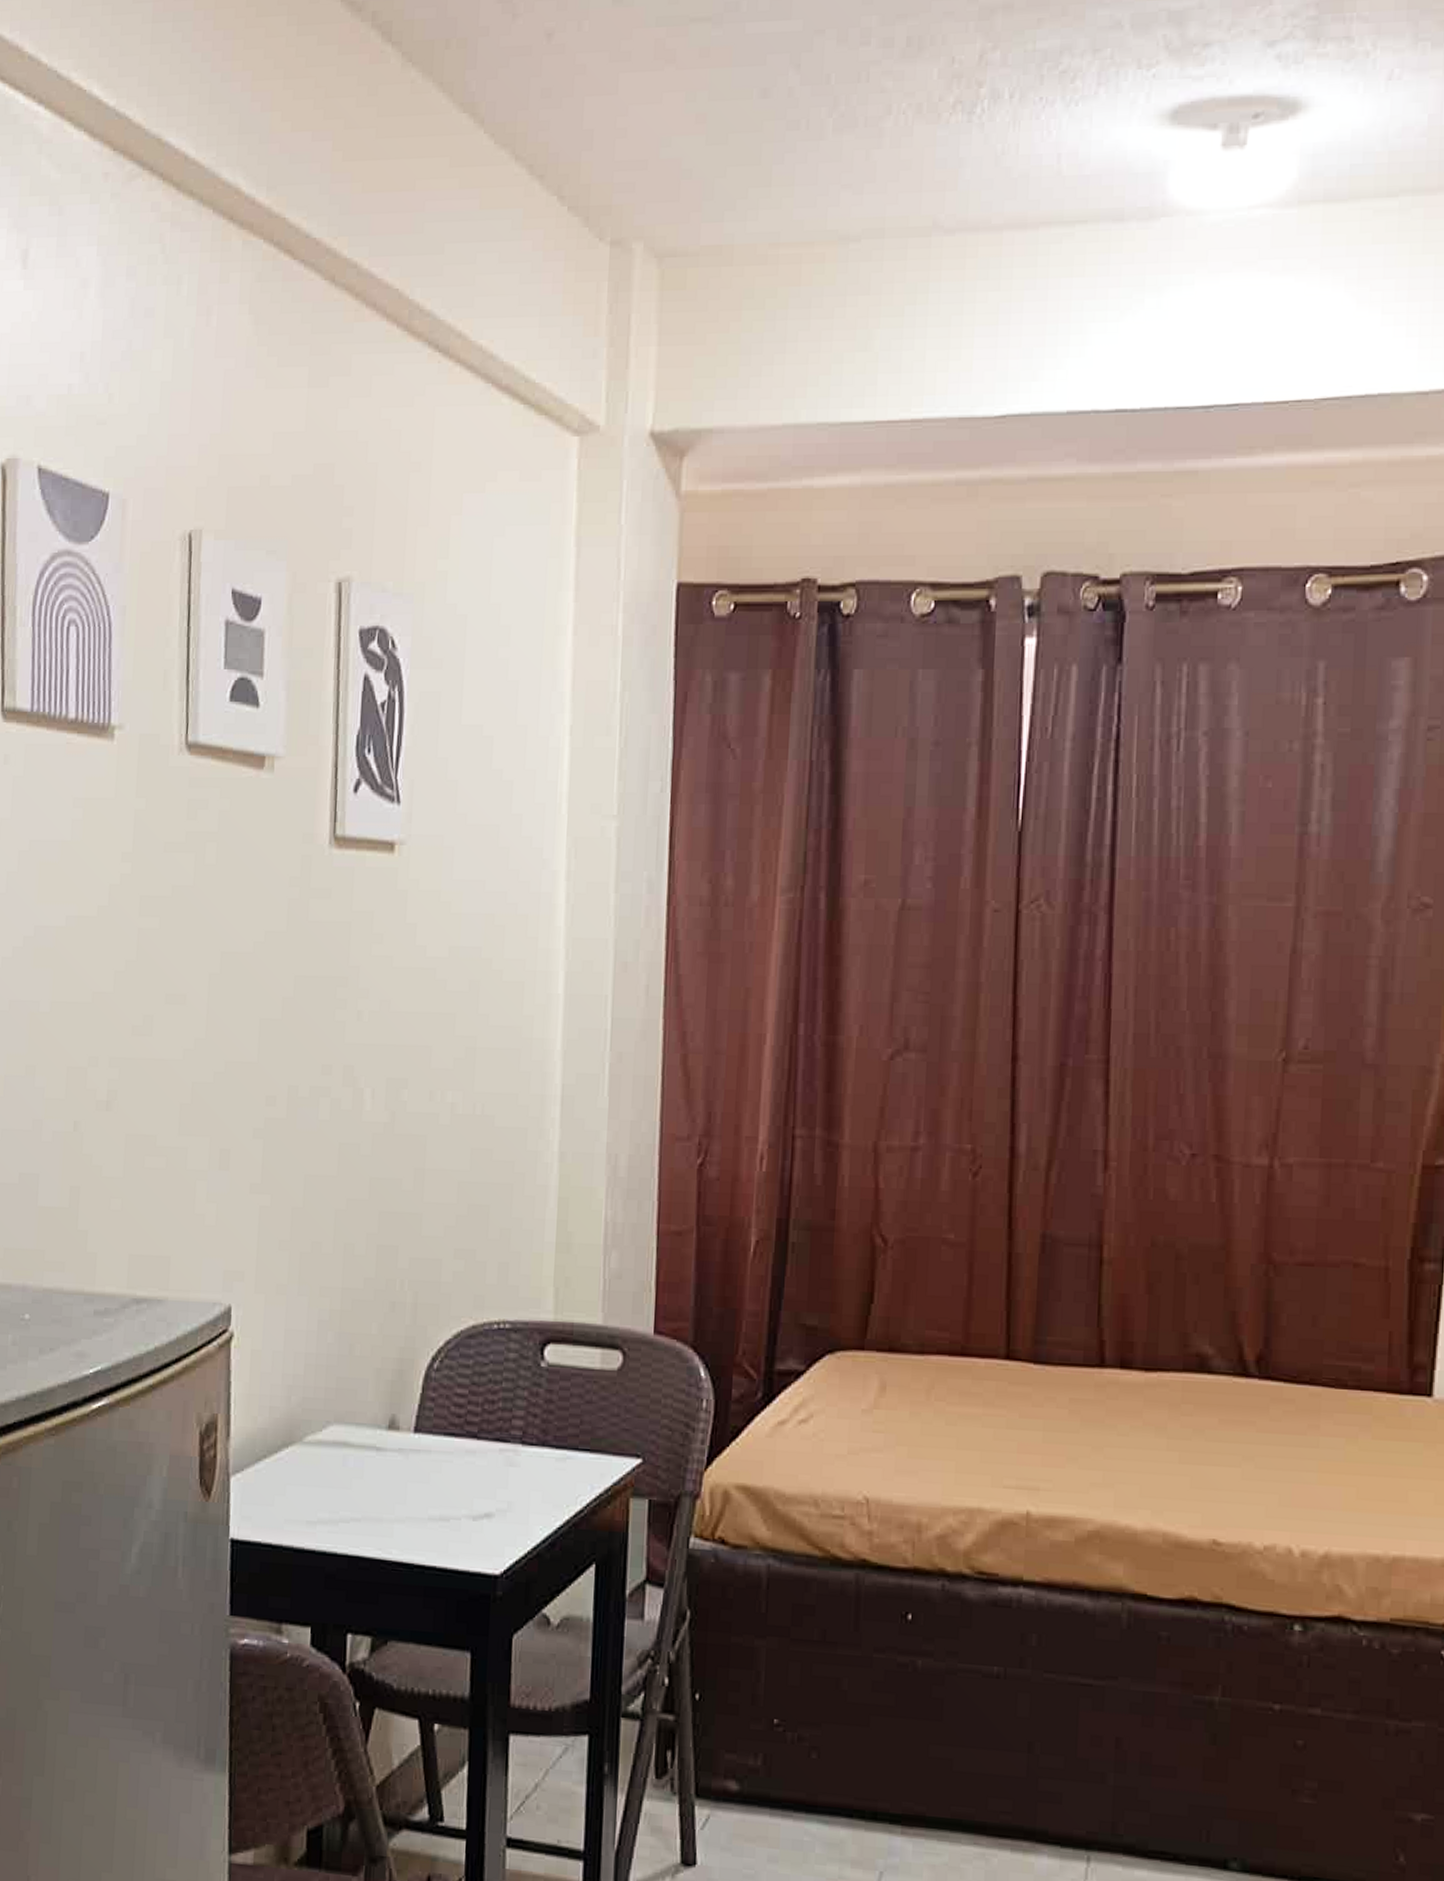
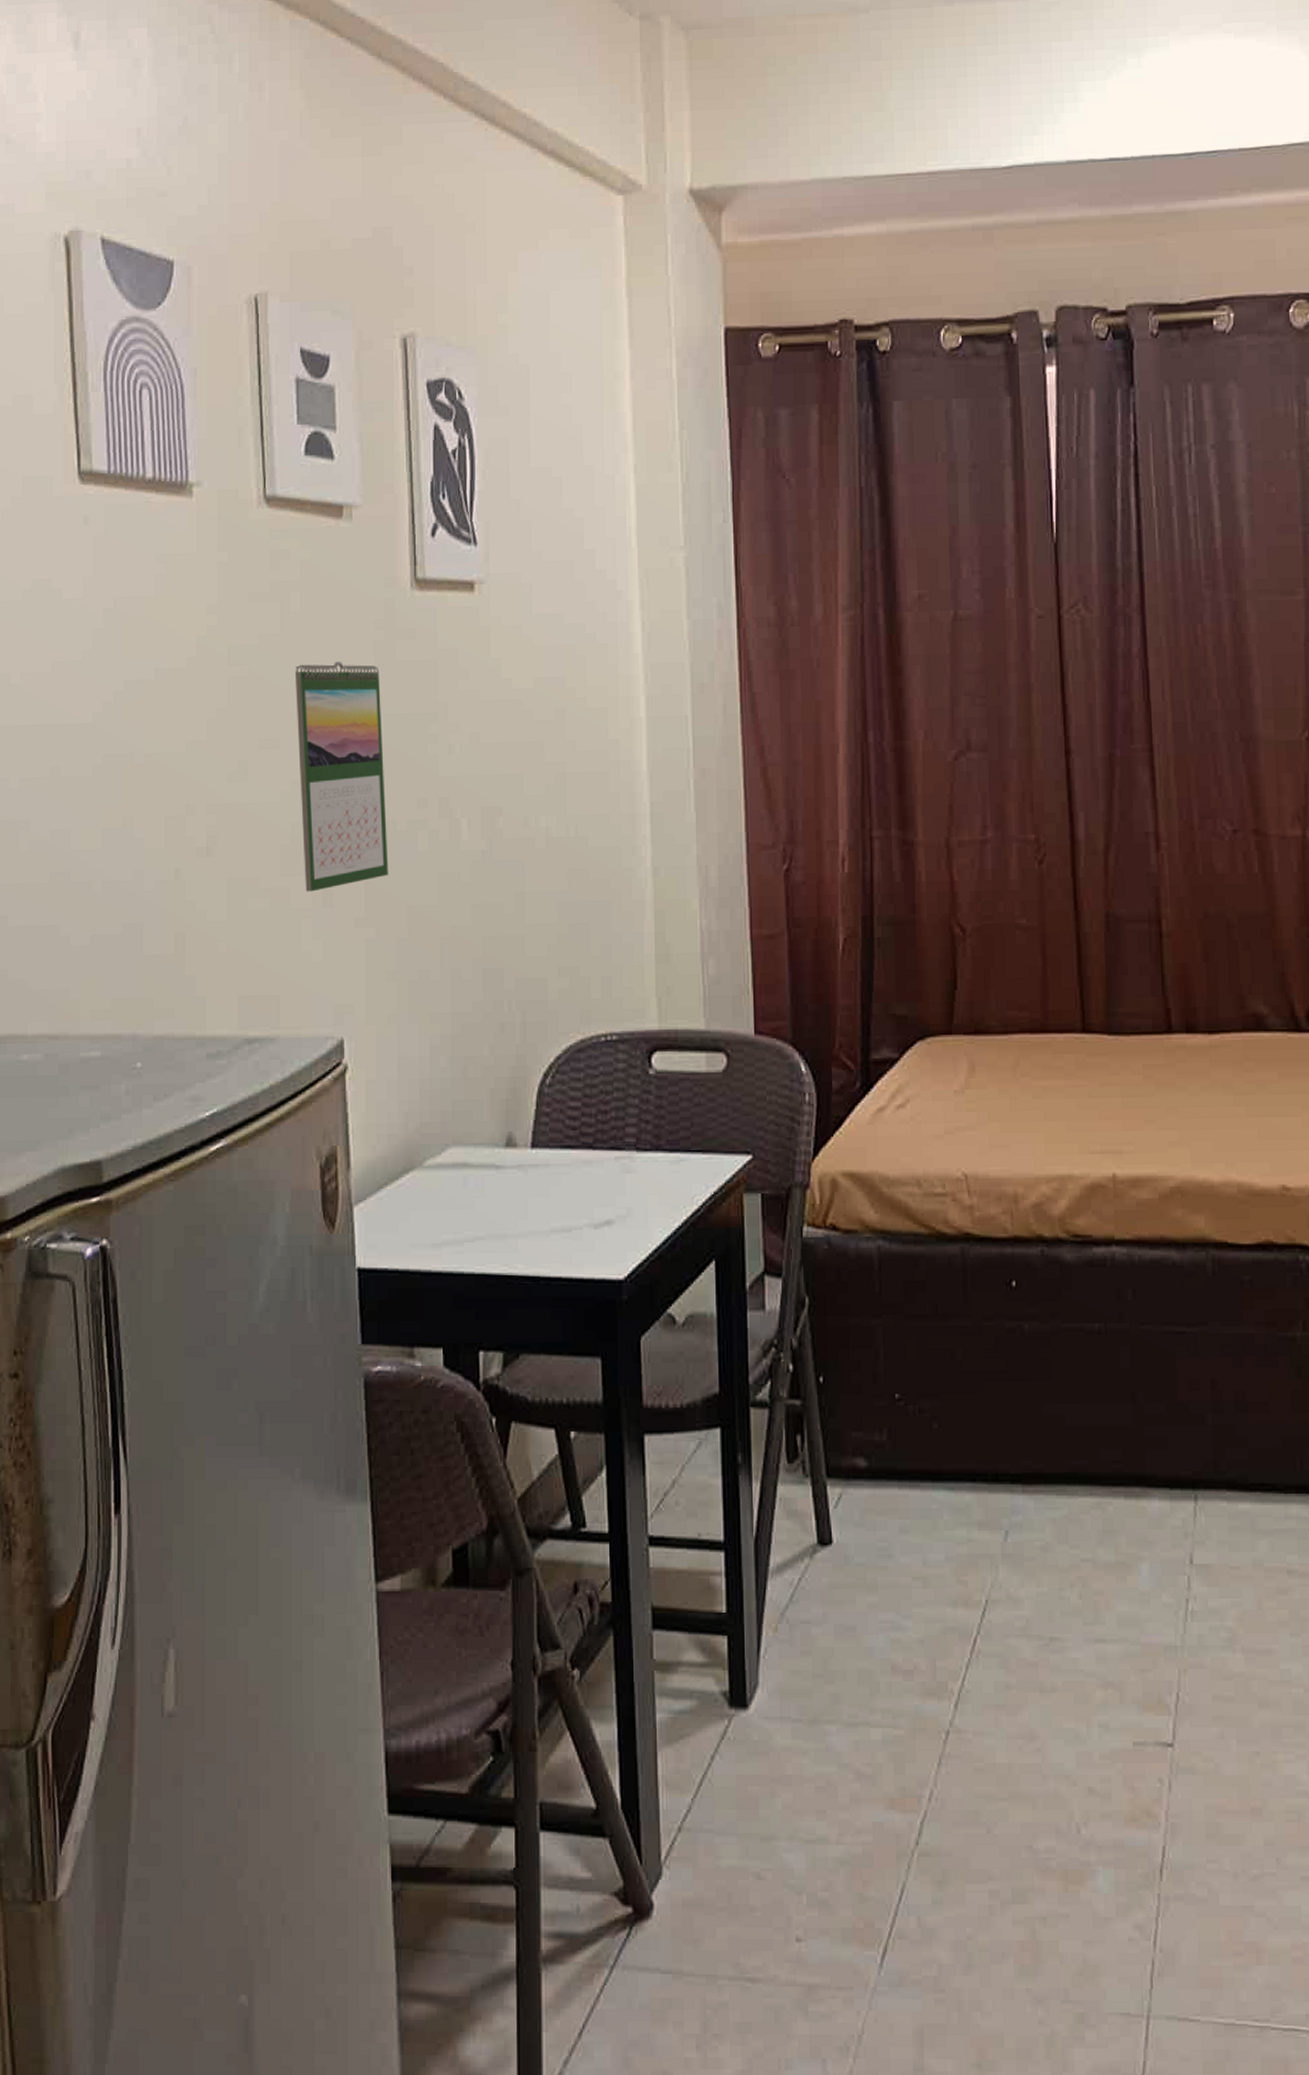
calendar: none [202,918,292,1154] -> present [296,661,389,892]

